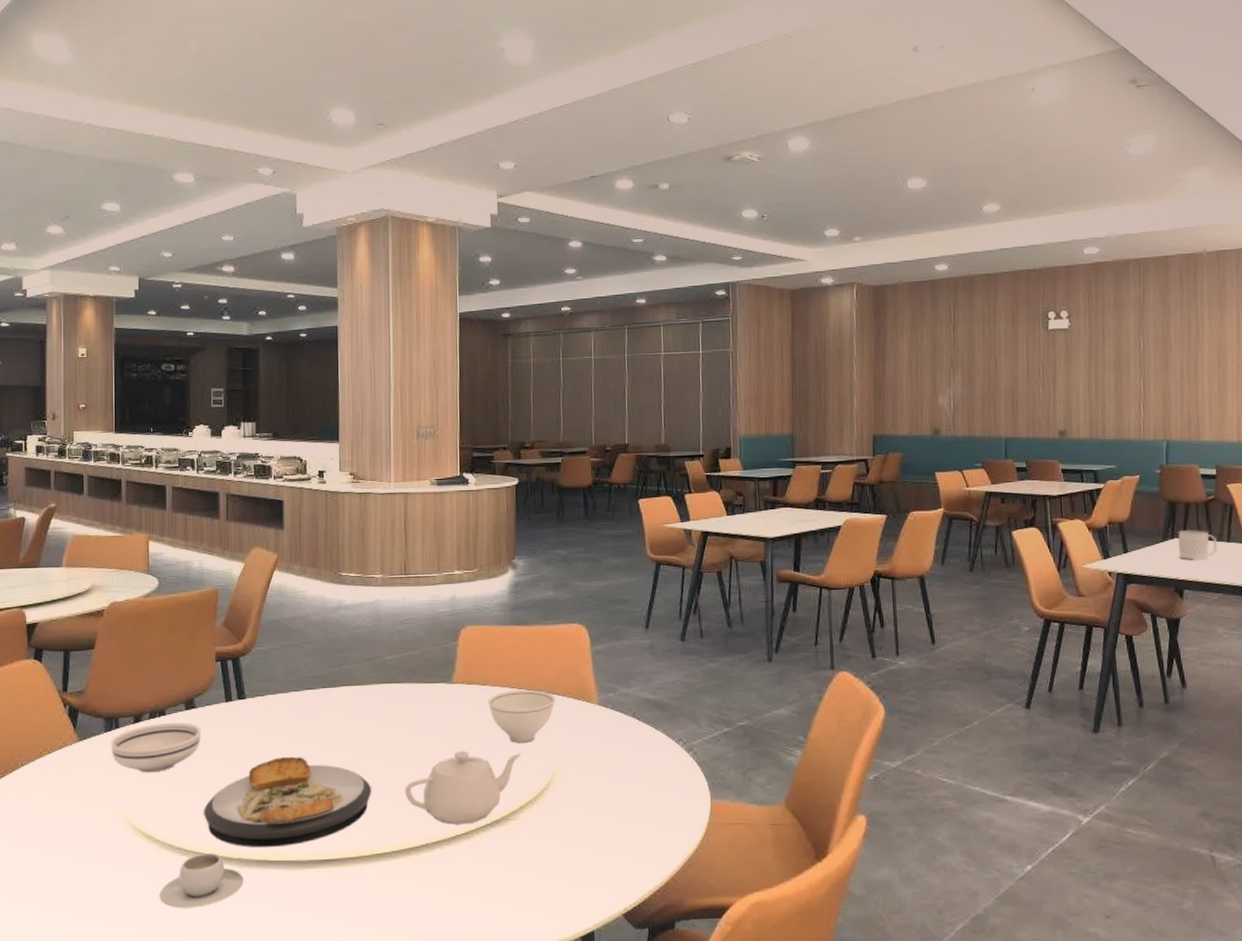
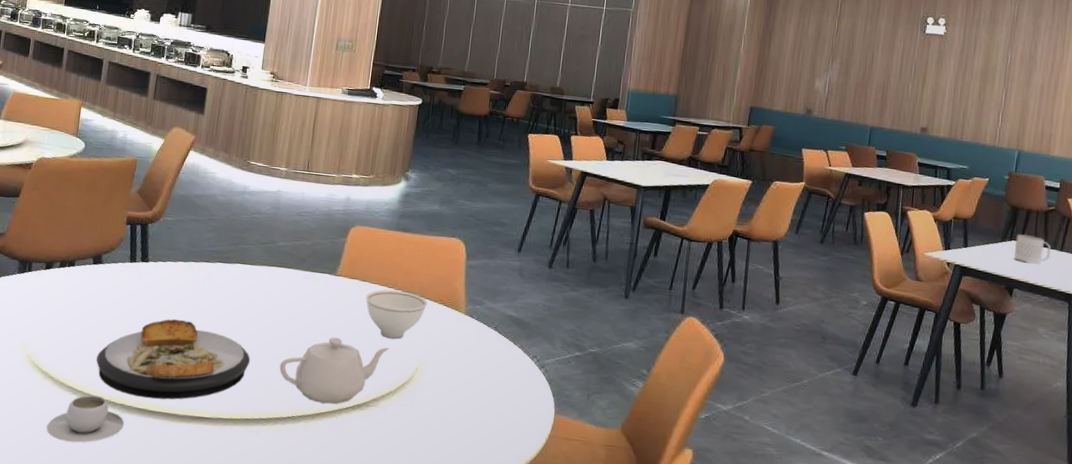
bowl: present [111,723,202,773] -> none [21,272,105,316]

